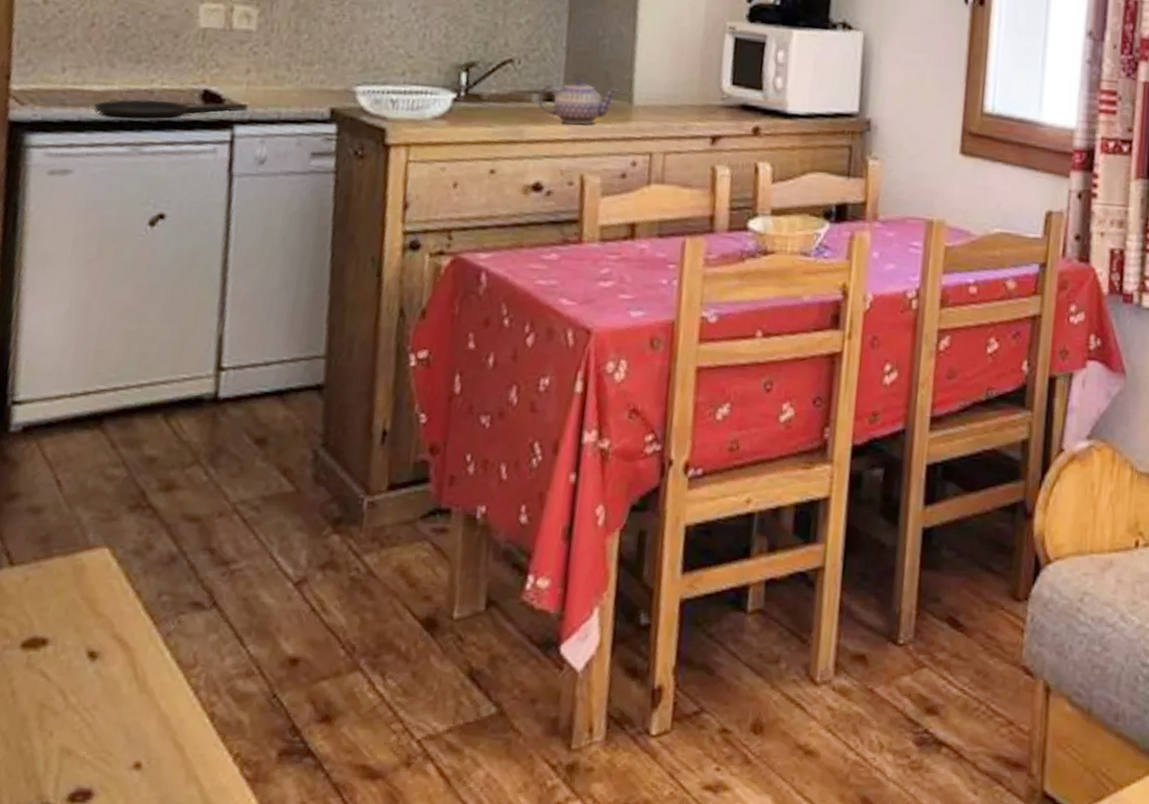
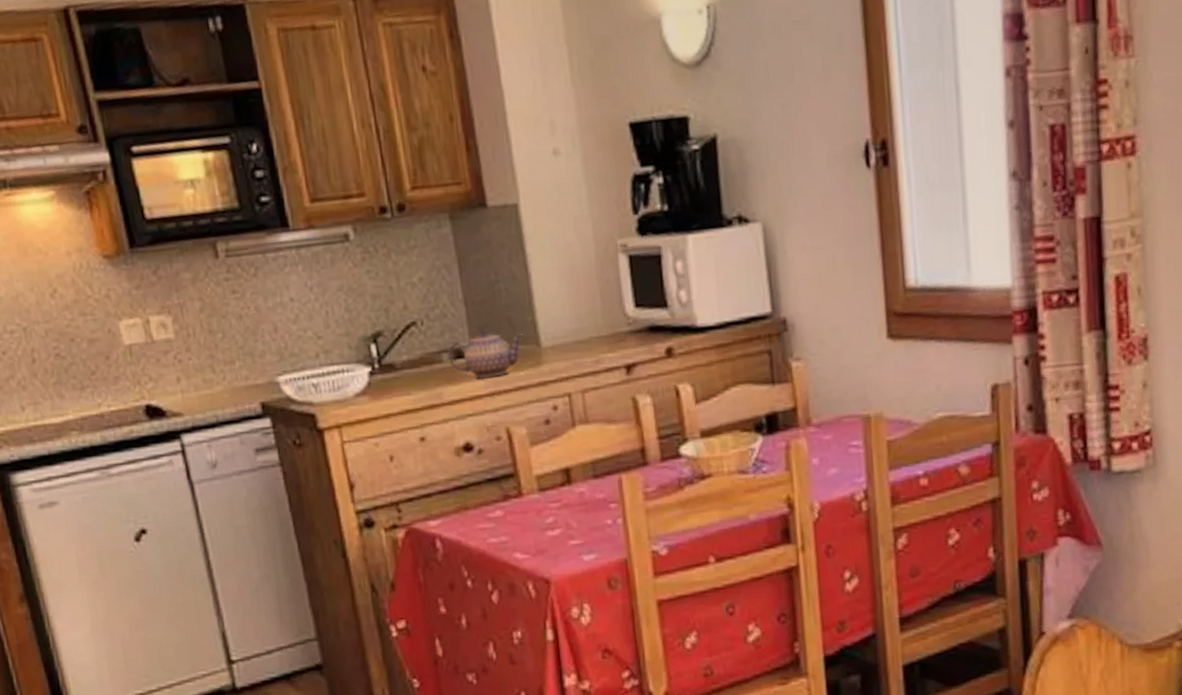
frying pan: present [94,99,248,119] -> none [58,411,188,446]

